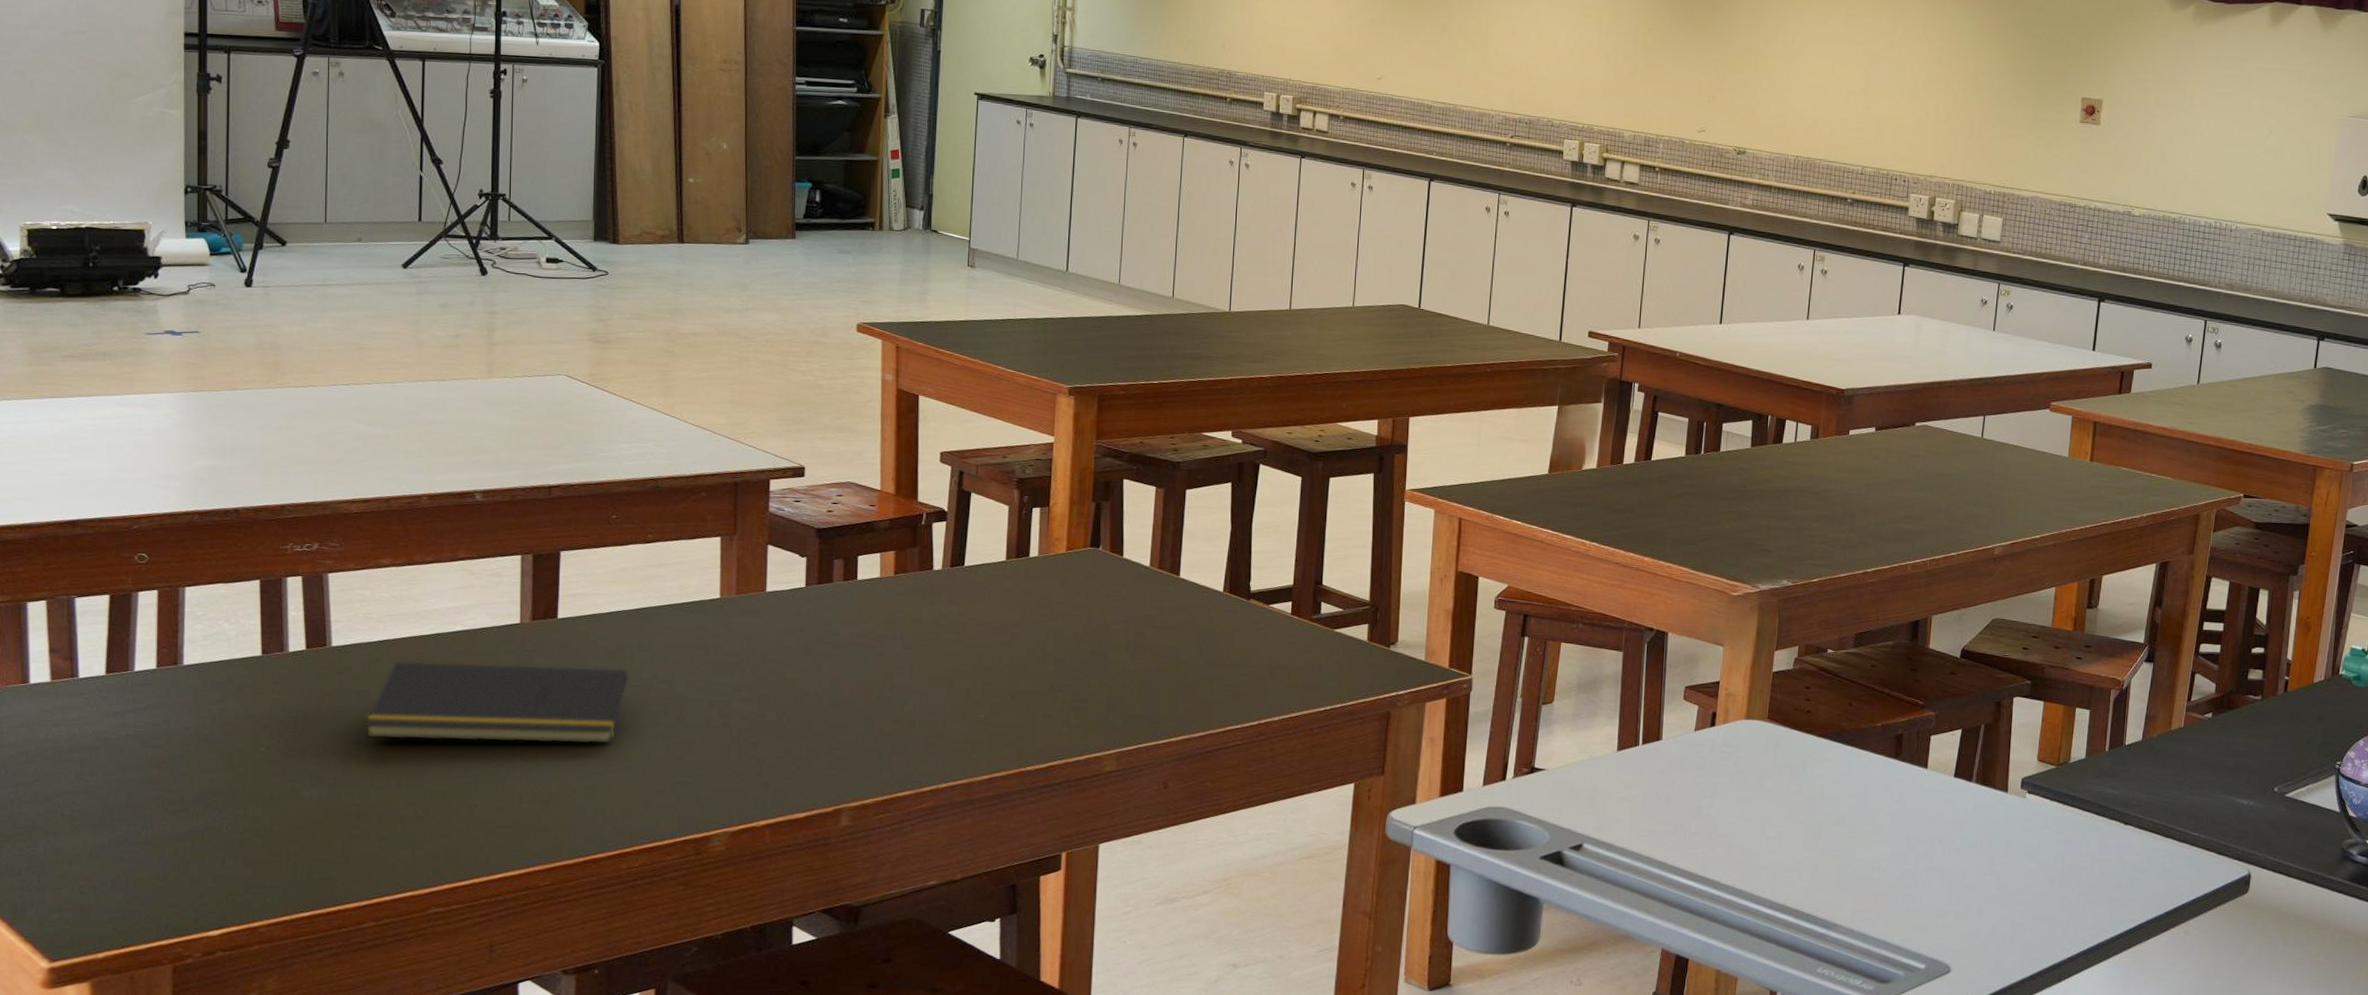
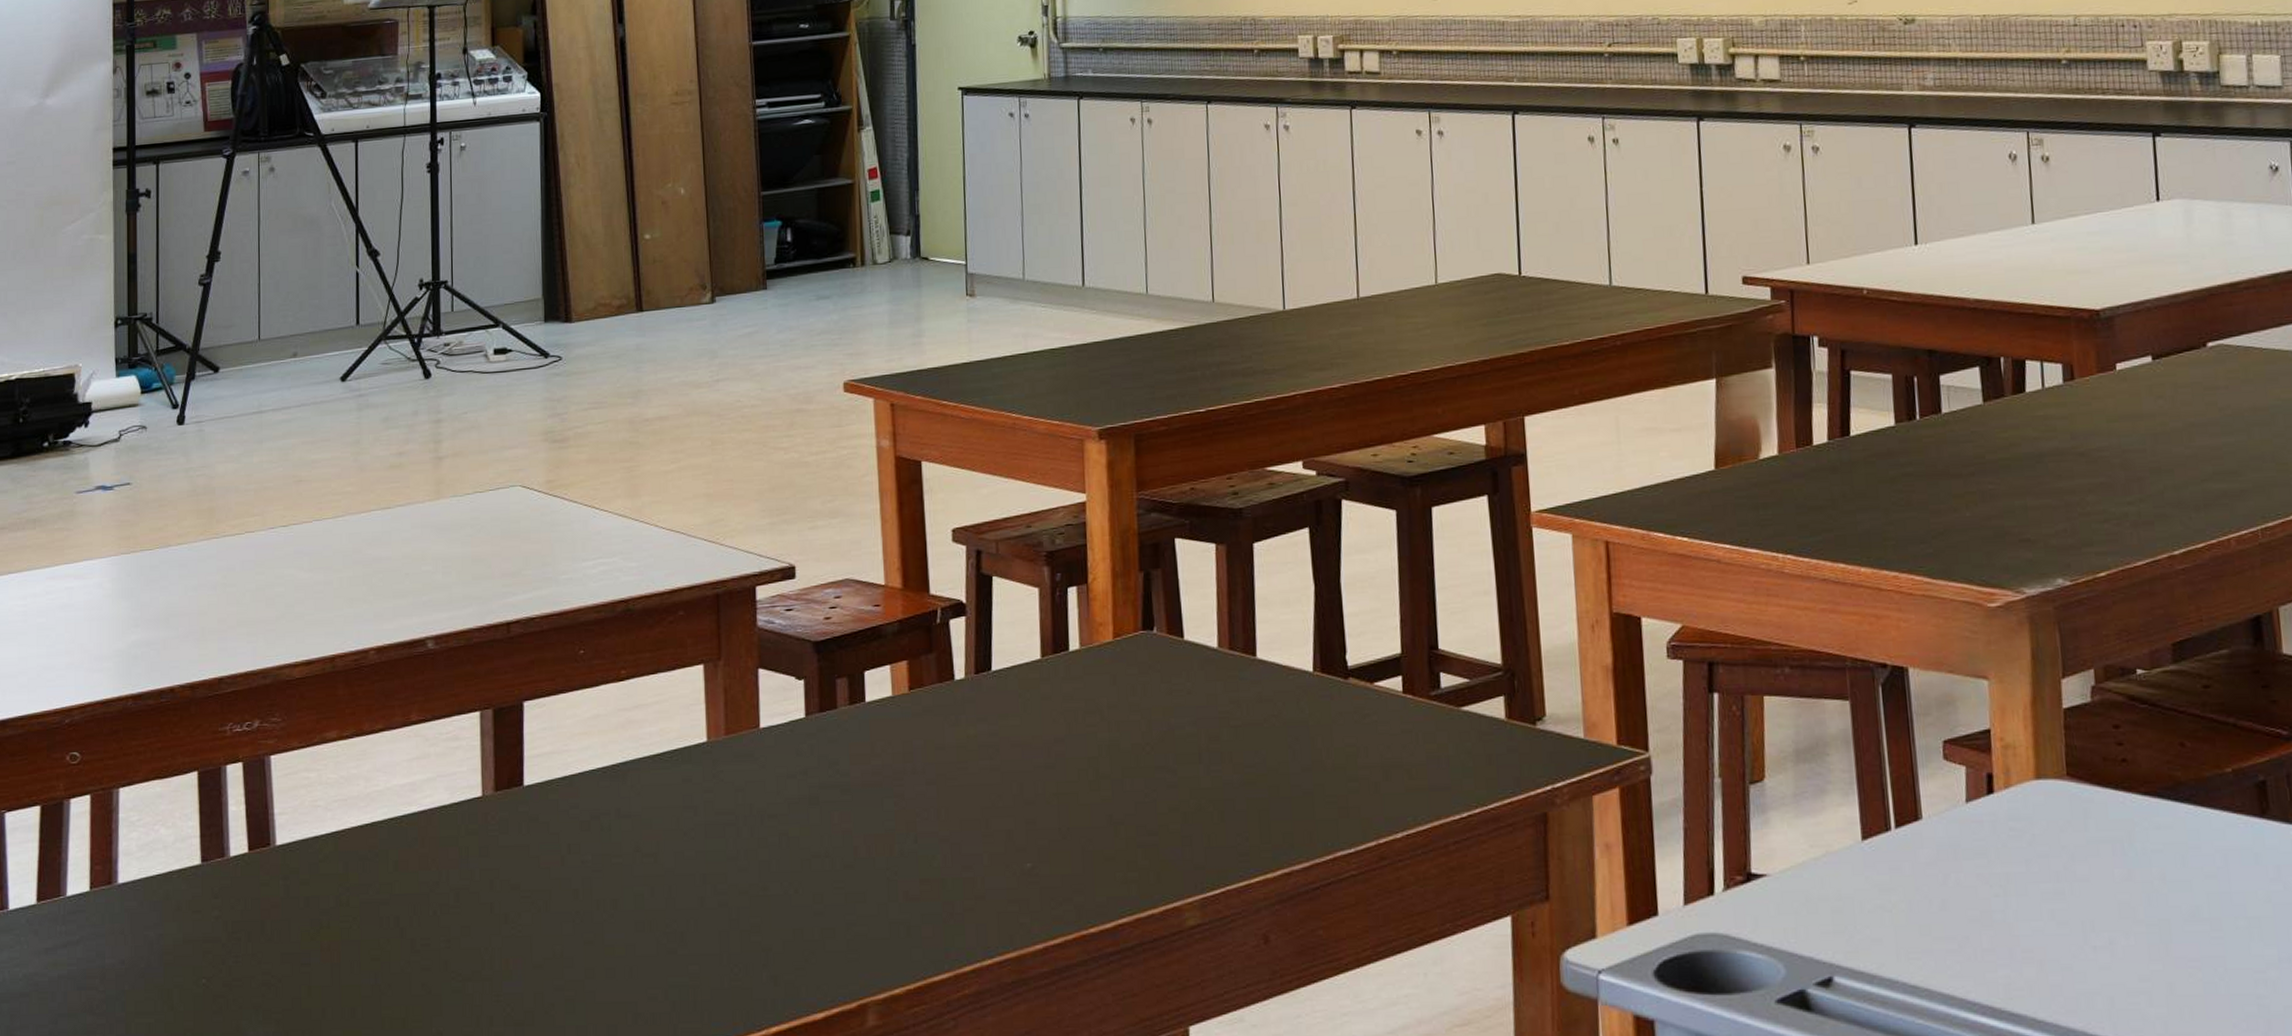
notepad: present [365,660,629,745] -> none [314,842,608,957]

